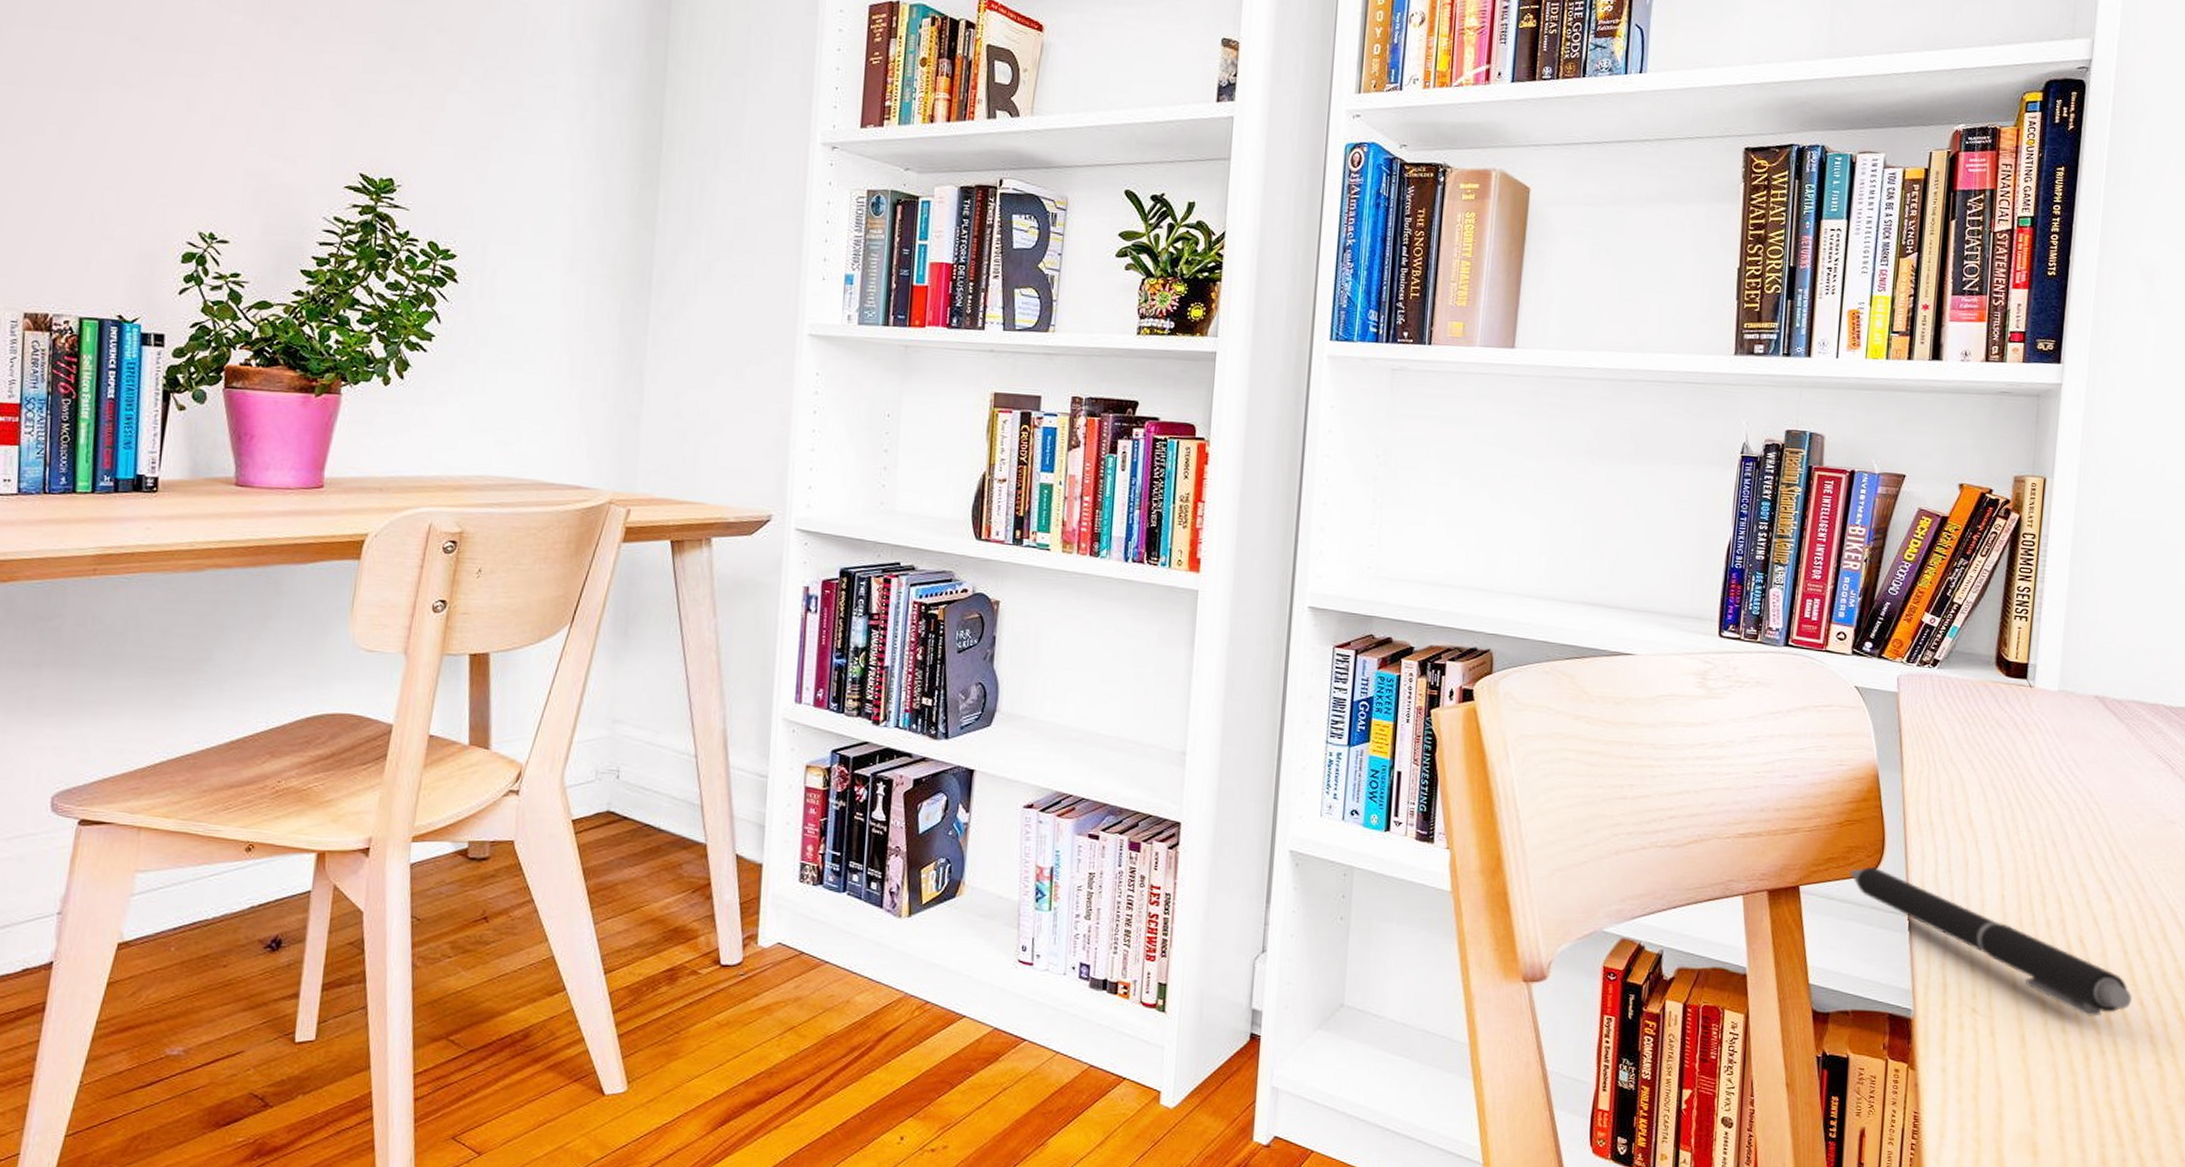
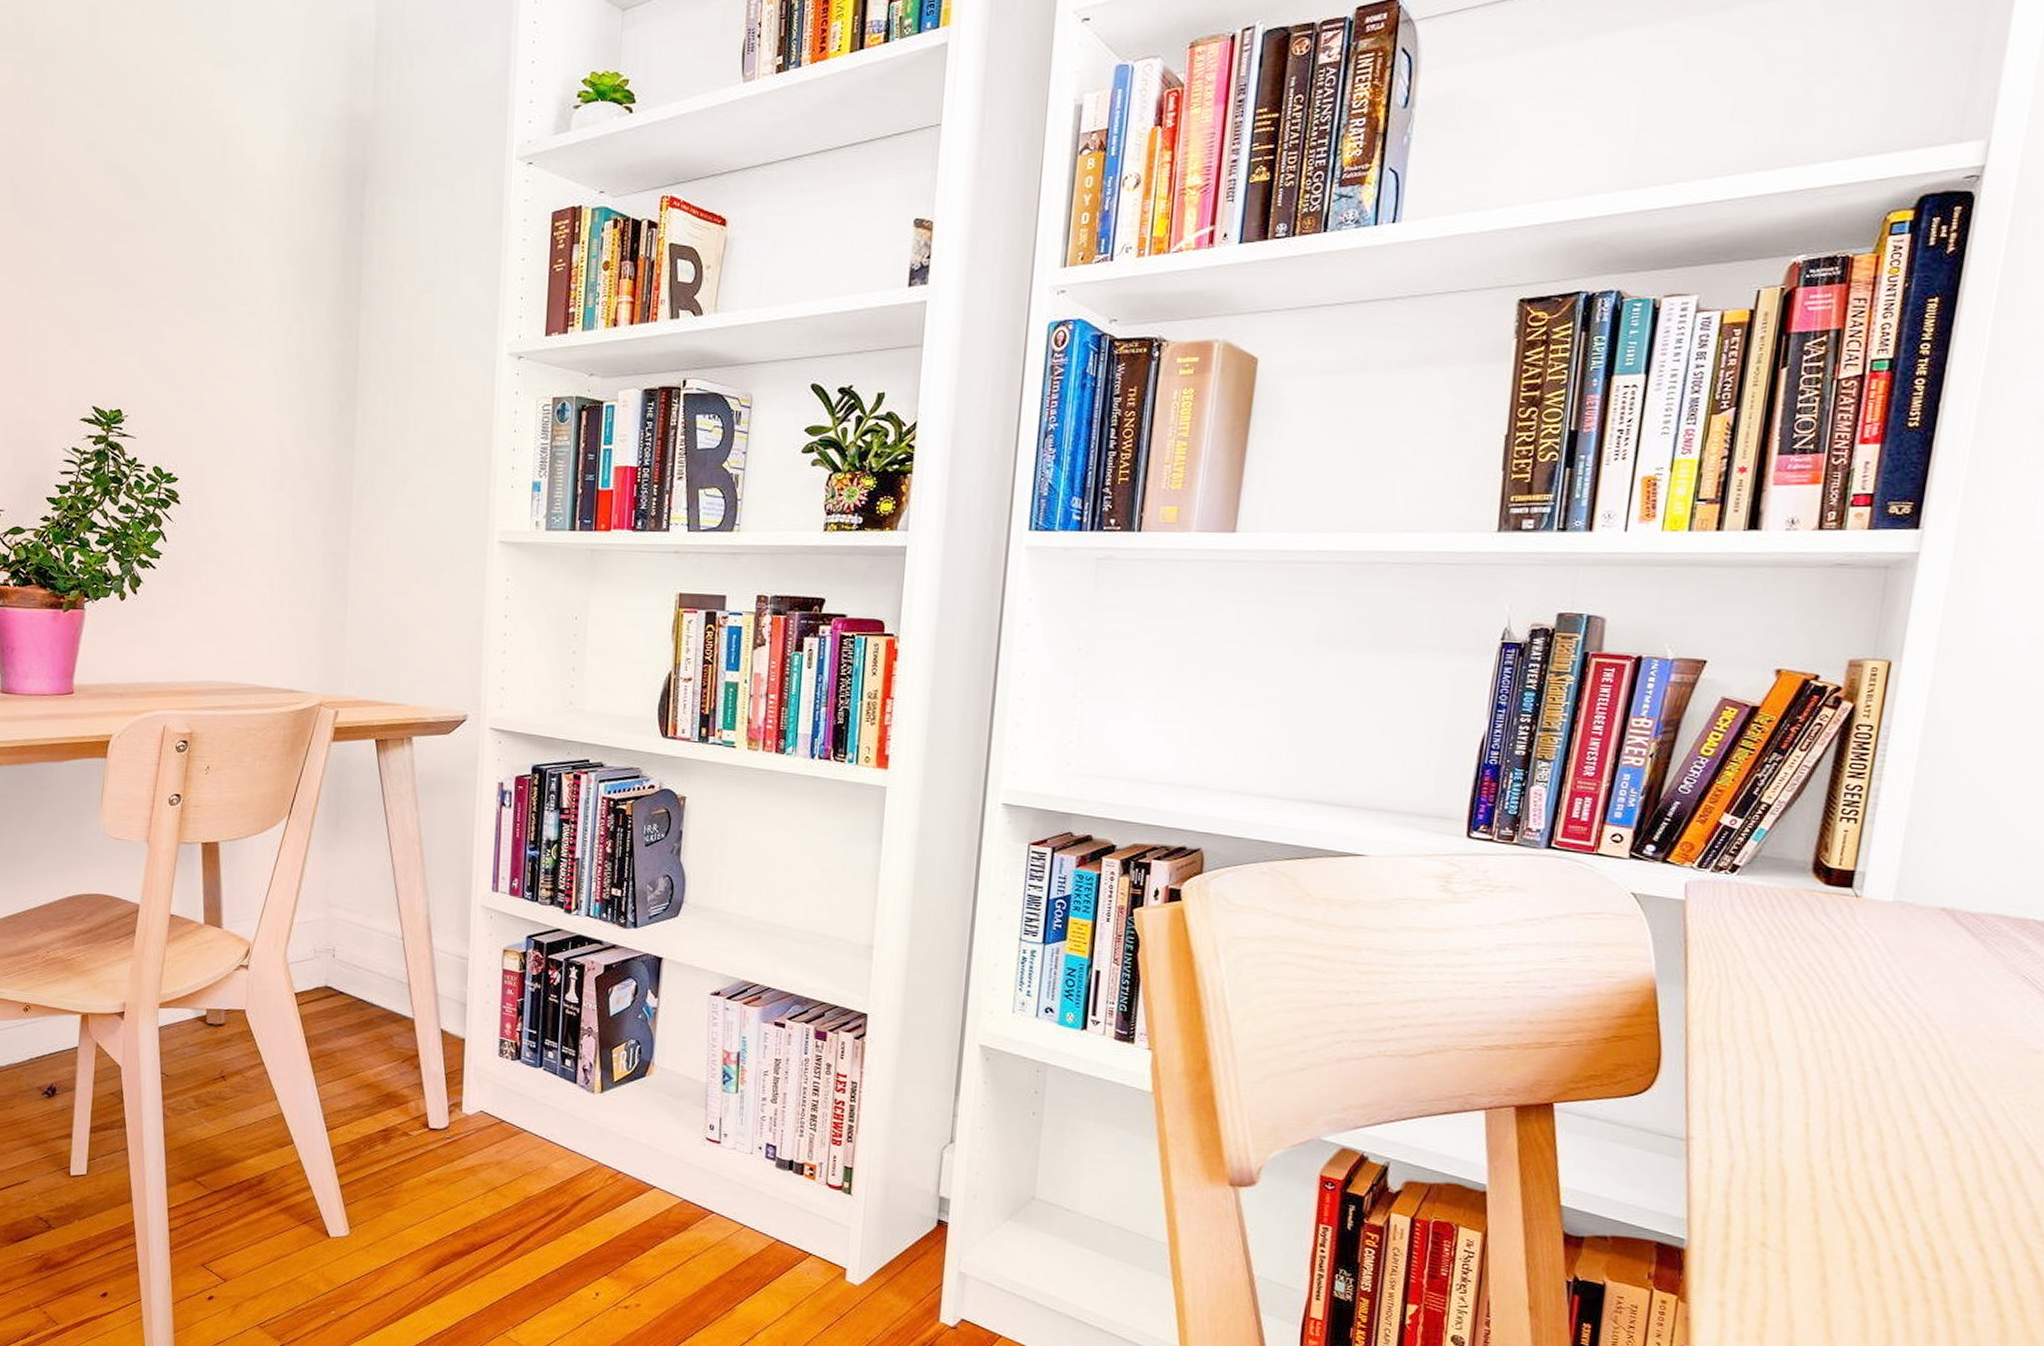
pen: present [1849,867,2132,1017] -> none [1614,1087,1970,1260]

